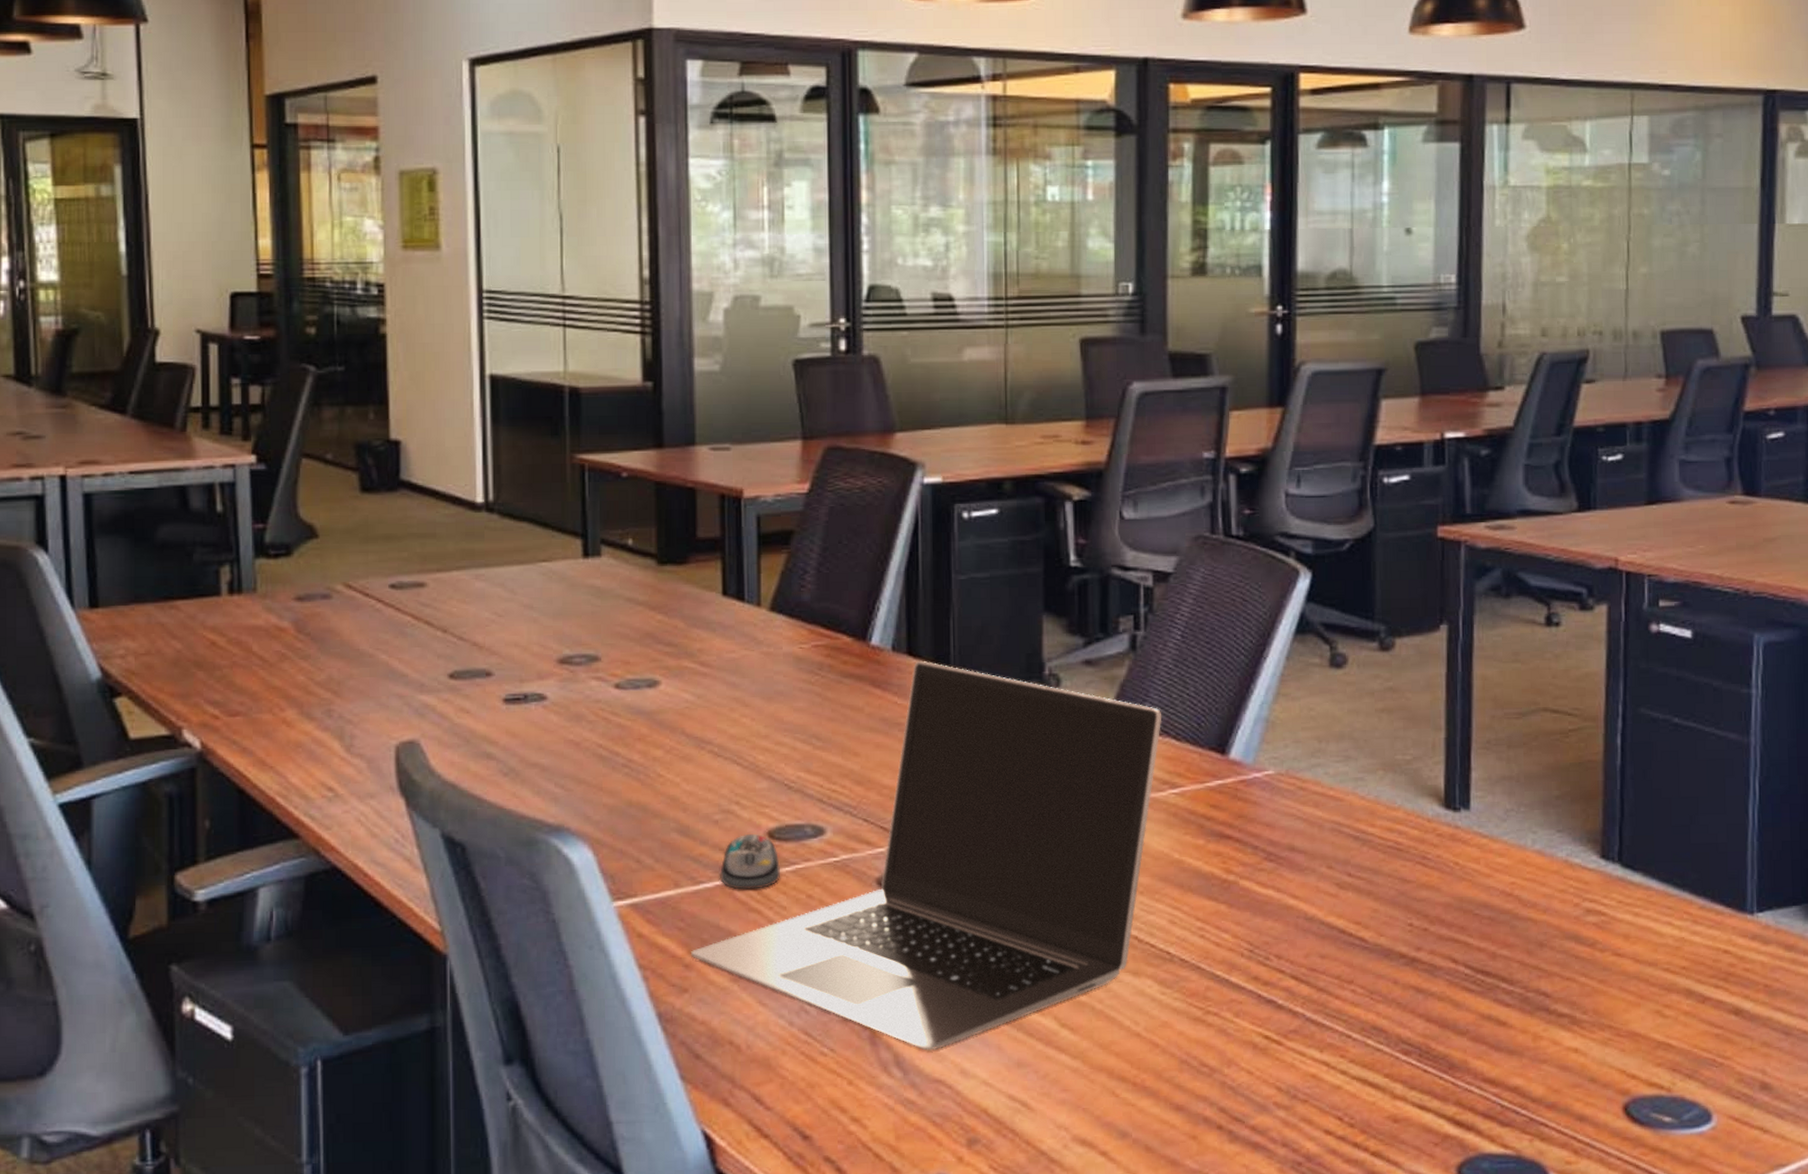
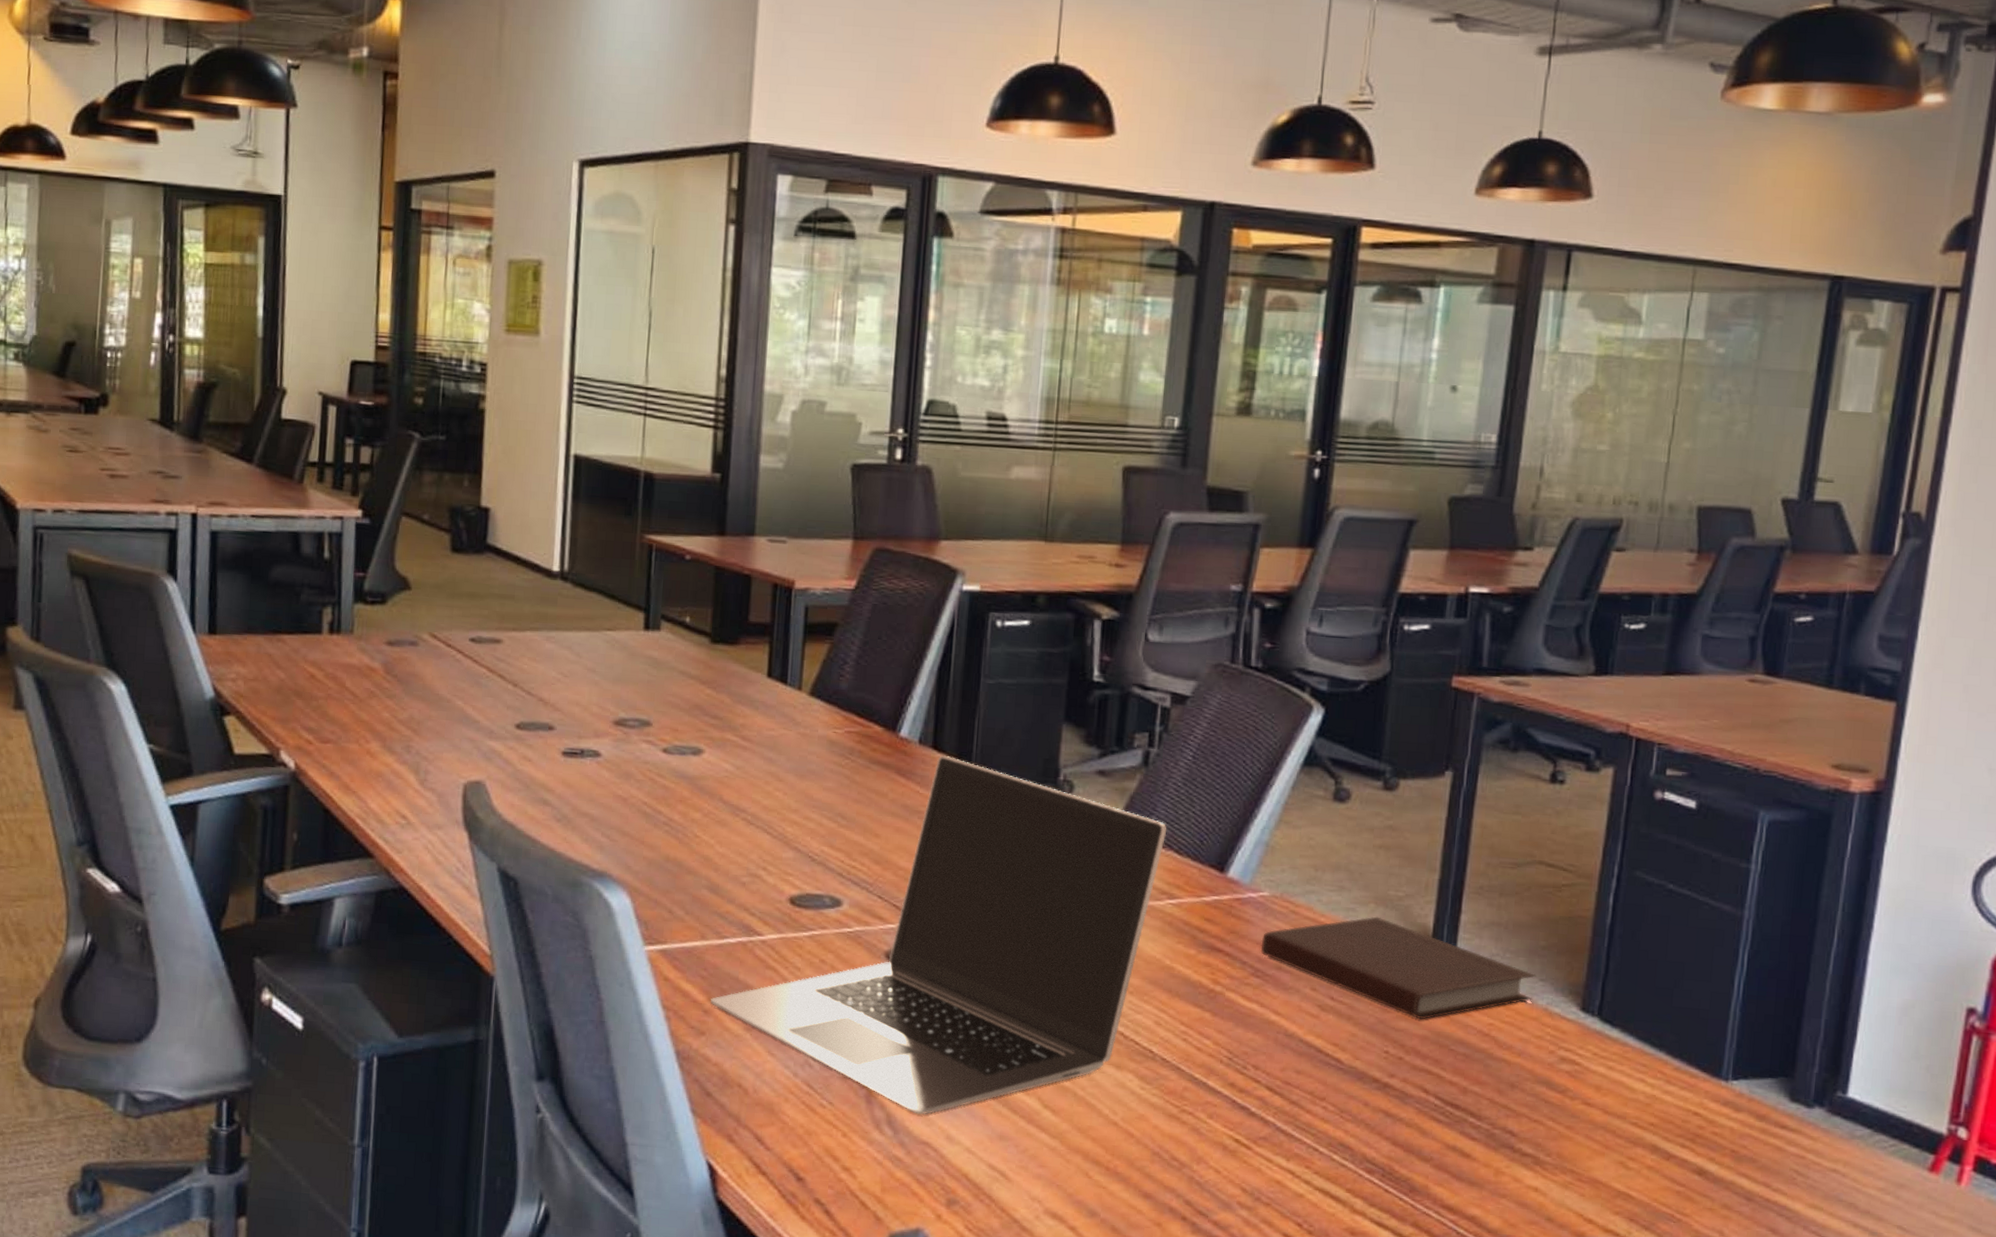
computer mouse: present [720,833,780,890] -> none [743,897,798,949]
notebook: none [1271,783,1553,887] -> present [1260,916,1536,1020]

